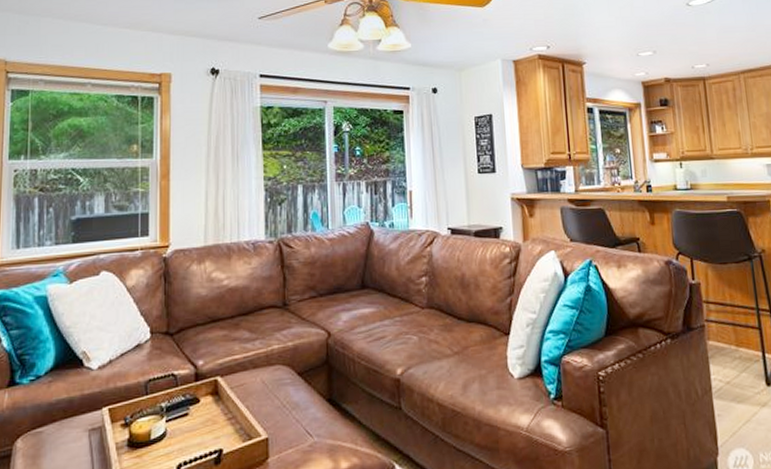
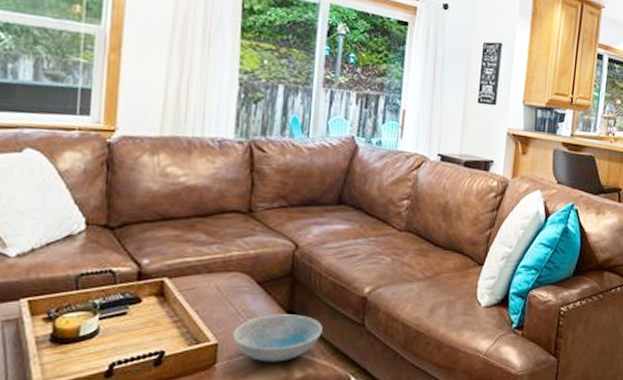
dish: none [281,402,362,454] -> present [233,314,323,362]

